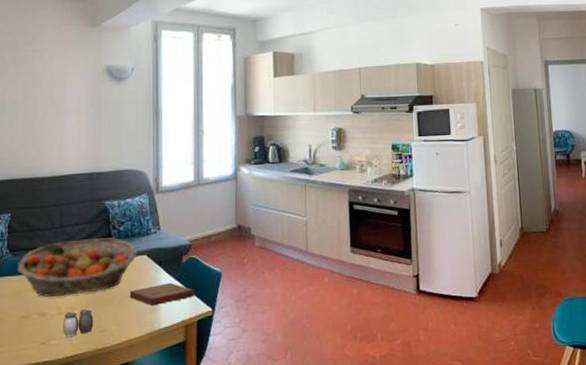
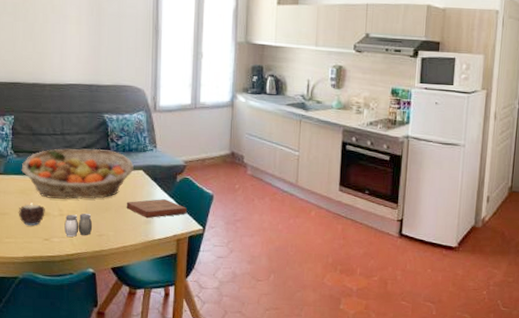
candle: none [12,304,42,331] -> present [18,203,45,226]

